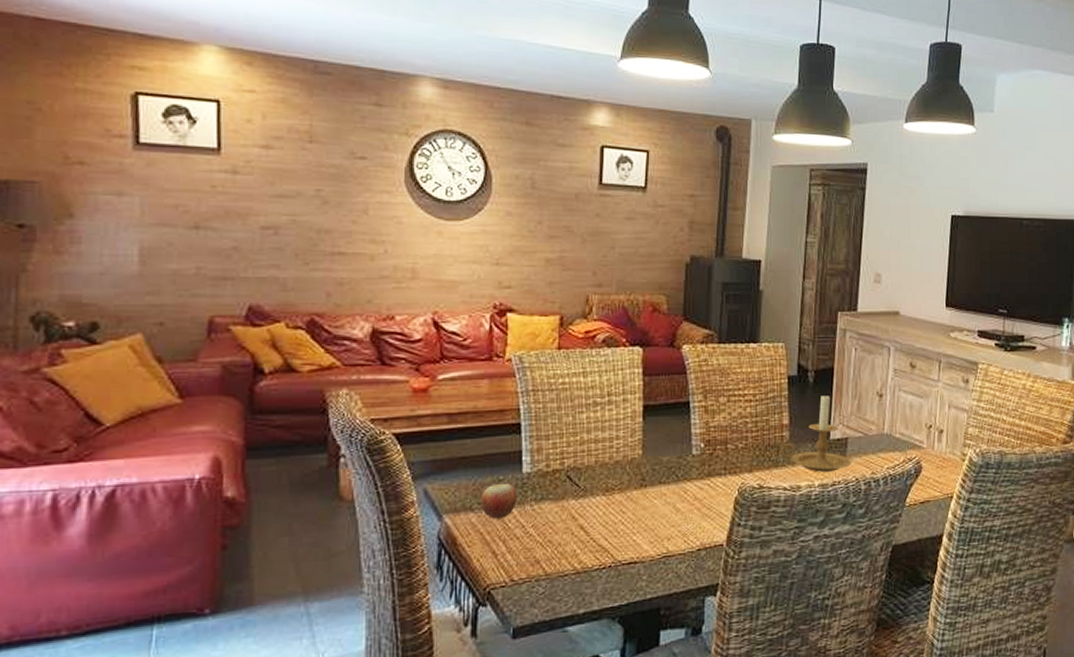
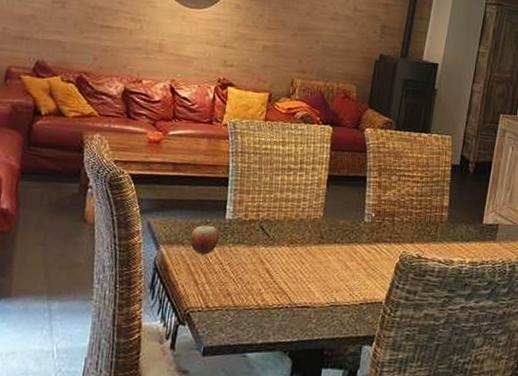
candle holder: present [781,393,852,472] -> none [439,183,501,252]

